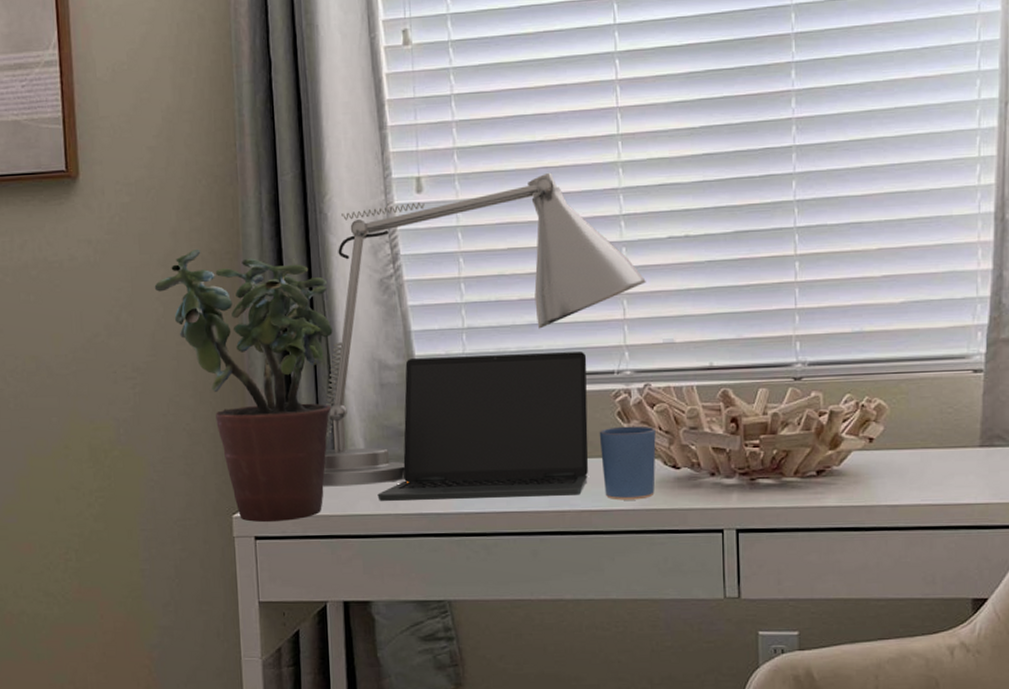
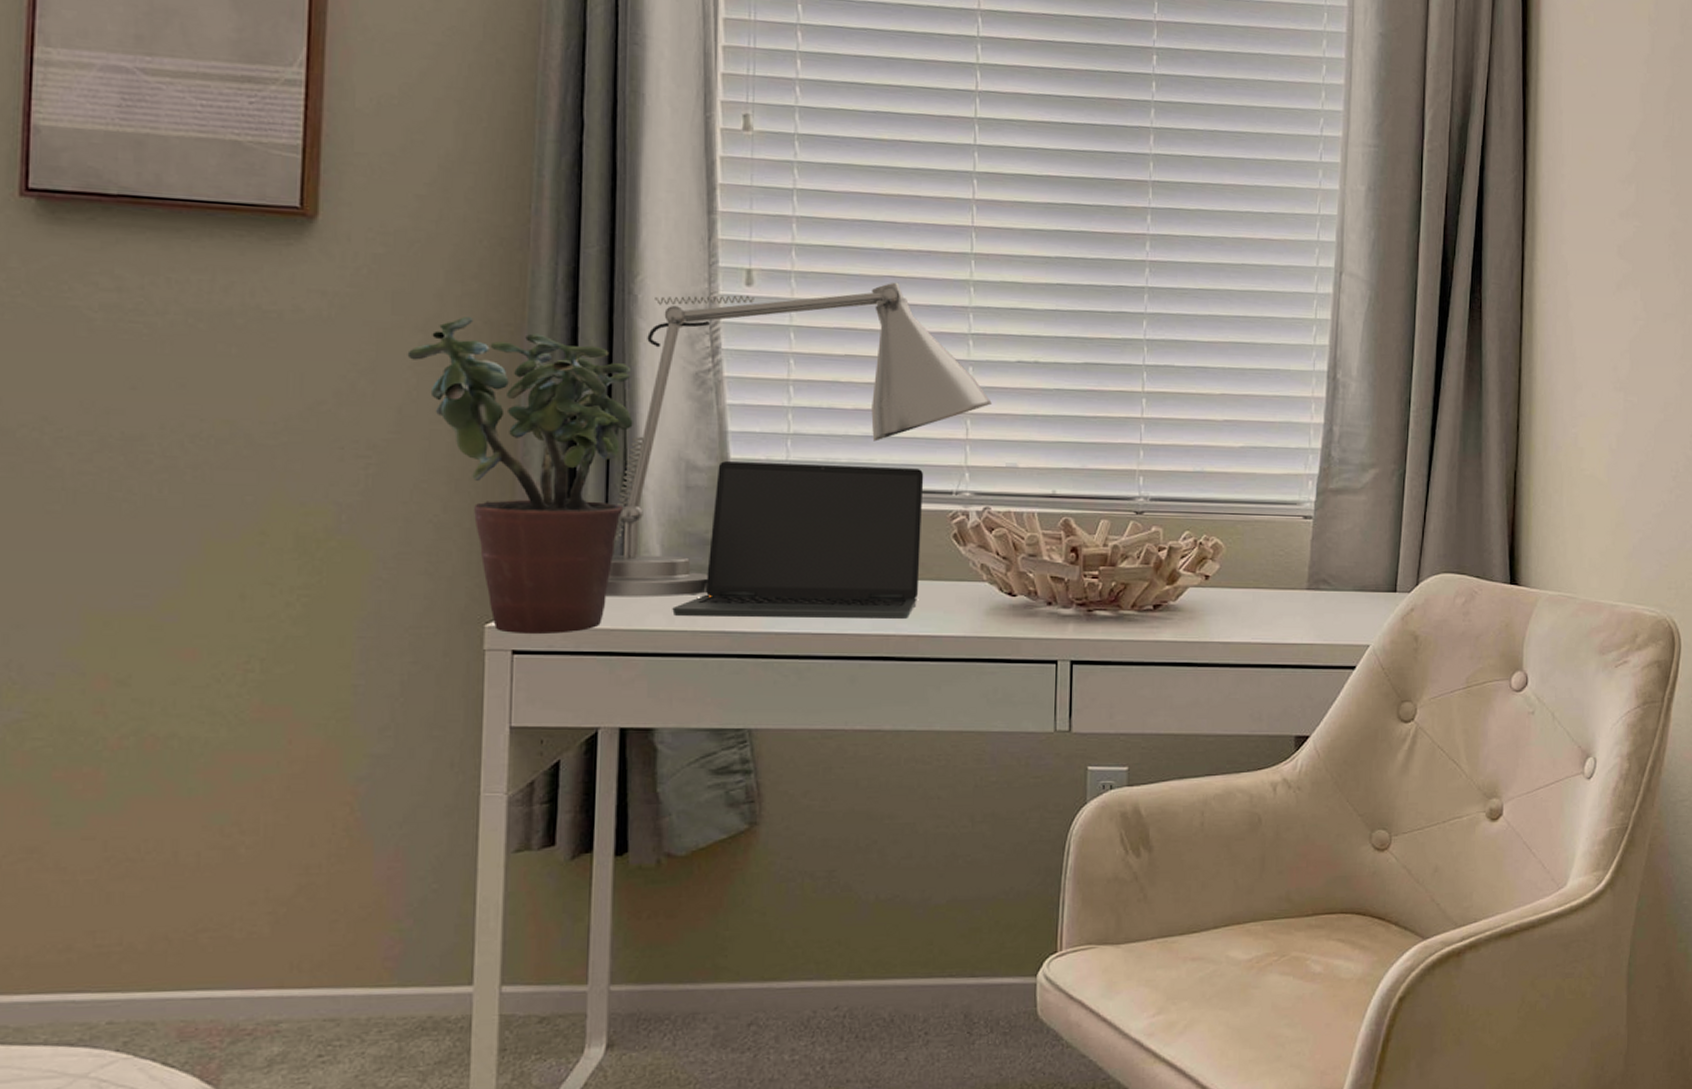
mug: present [599,426,656,501] -> none [932,549,993,627]

